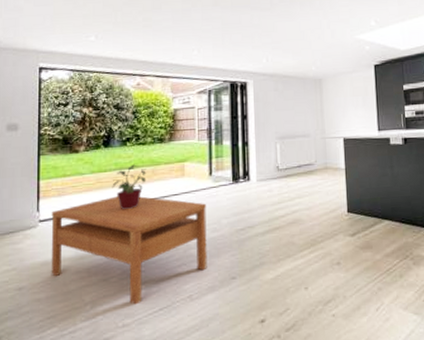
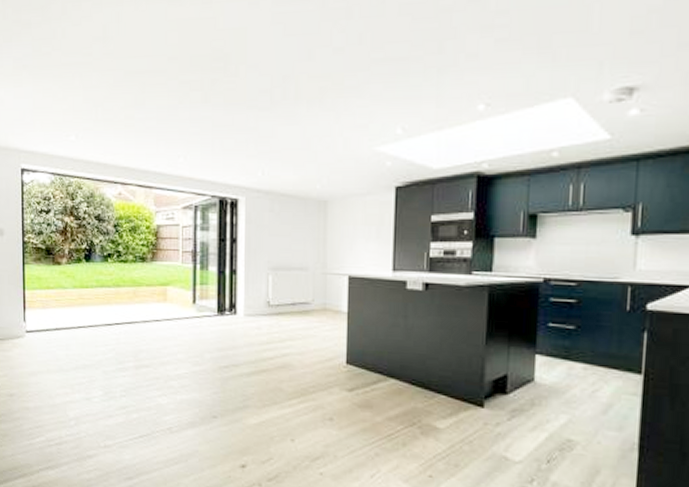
coffee table: present [51,196,207,305] -> none [37,315,188,428]
potted plant: present [112,164,146,210] -> none [93,283,128,331]

